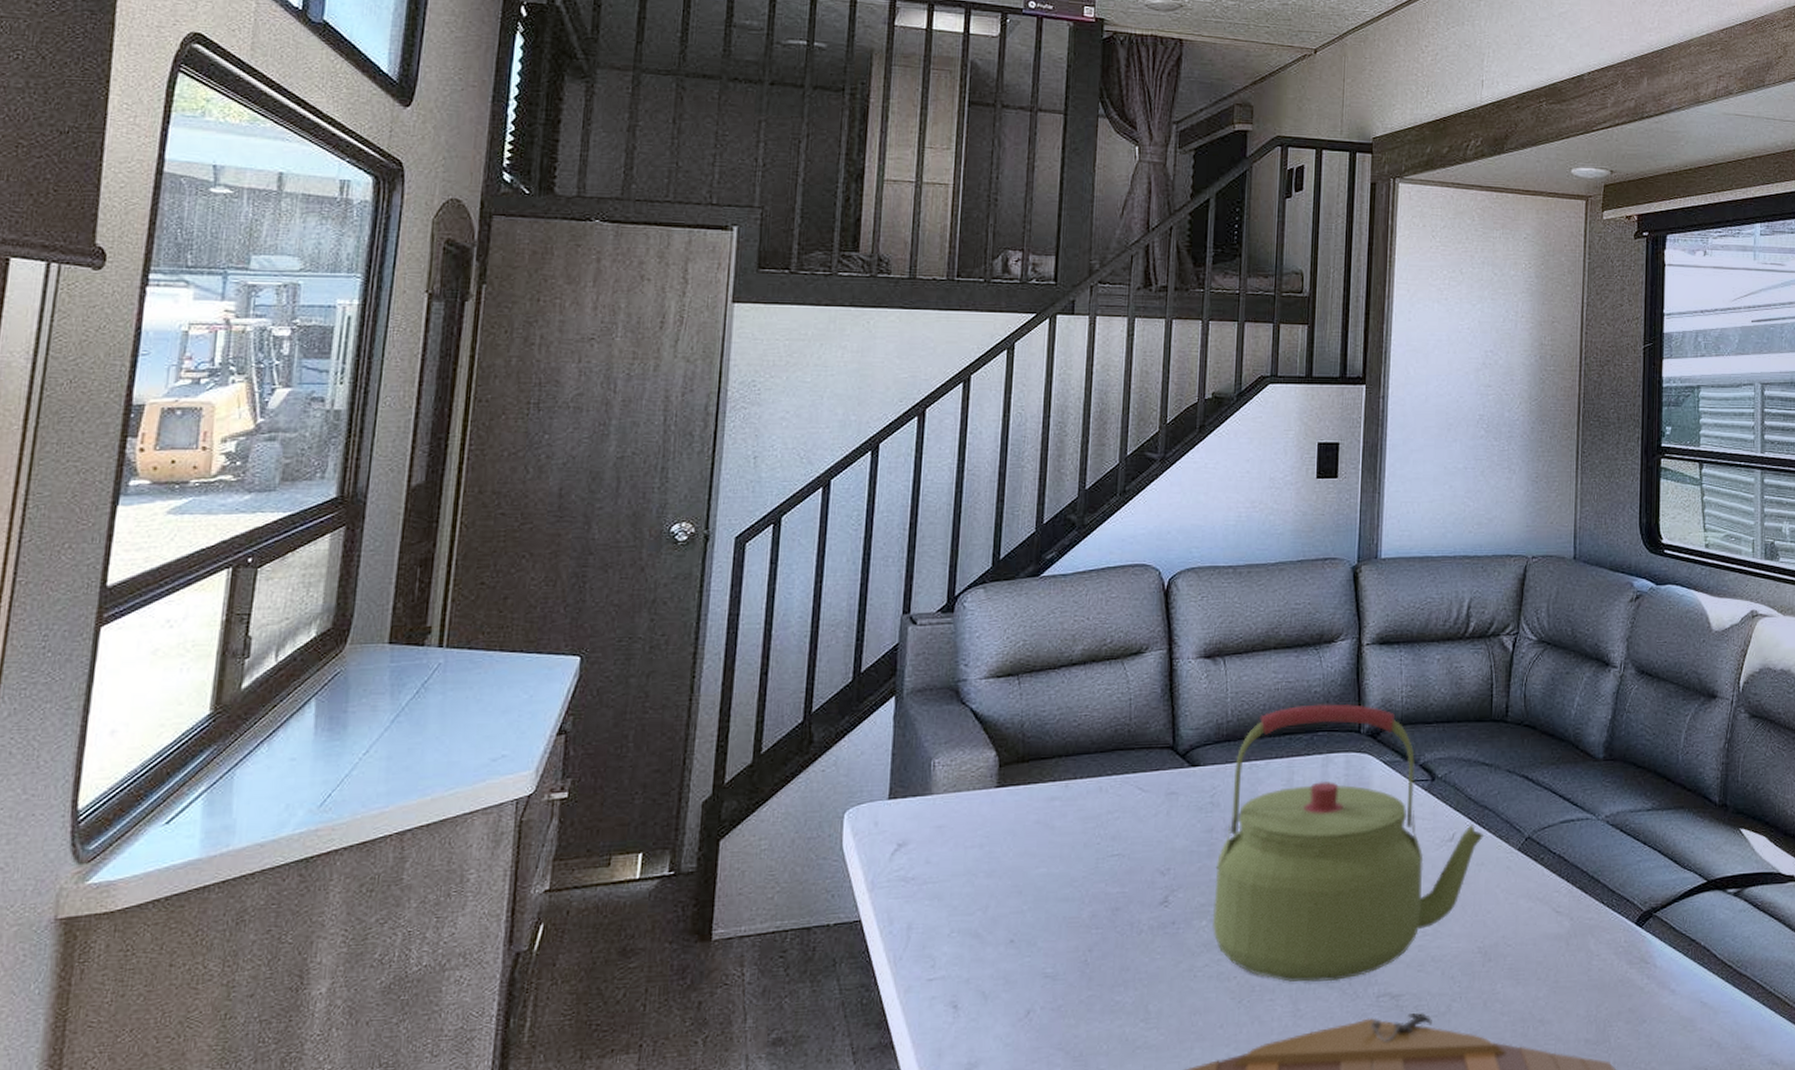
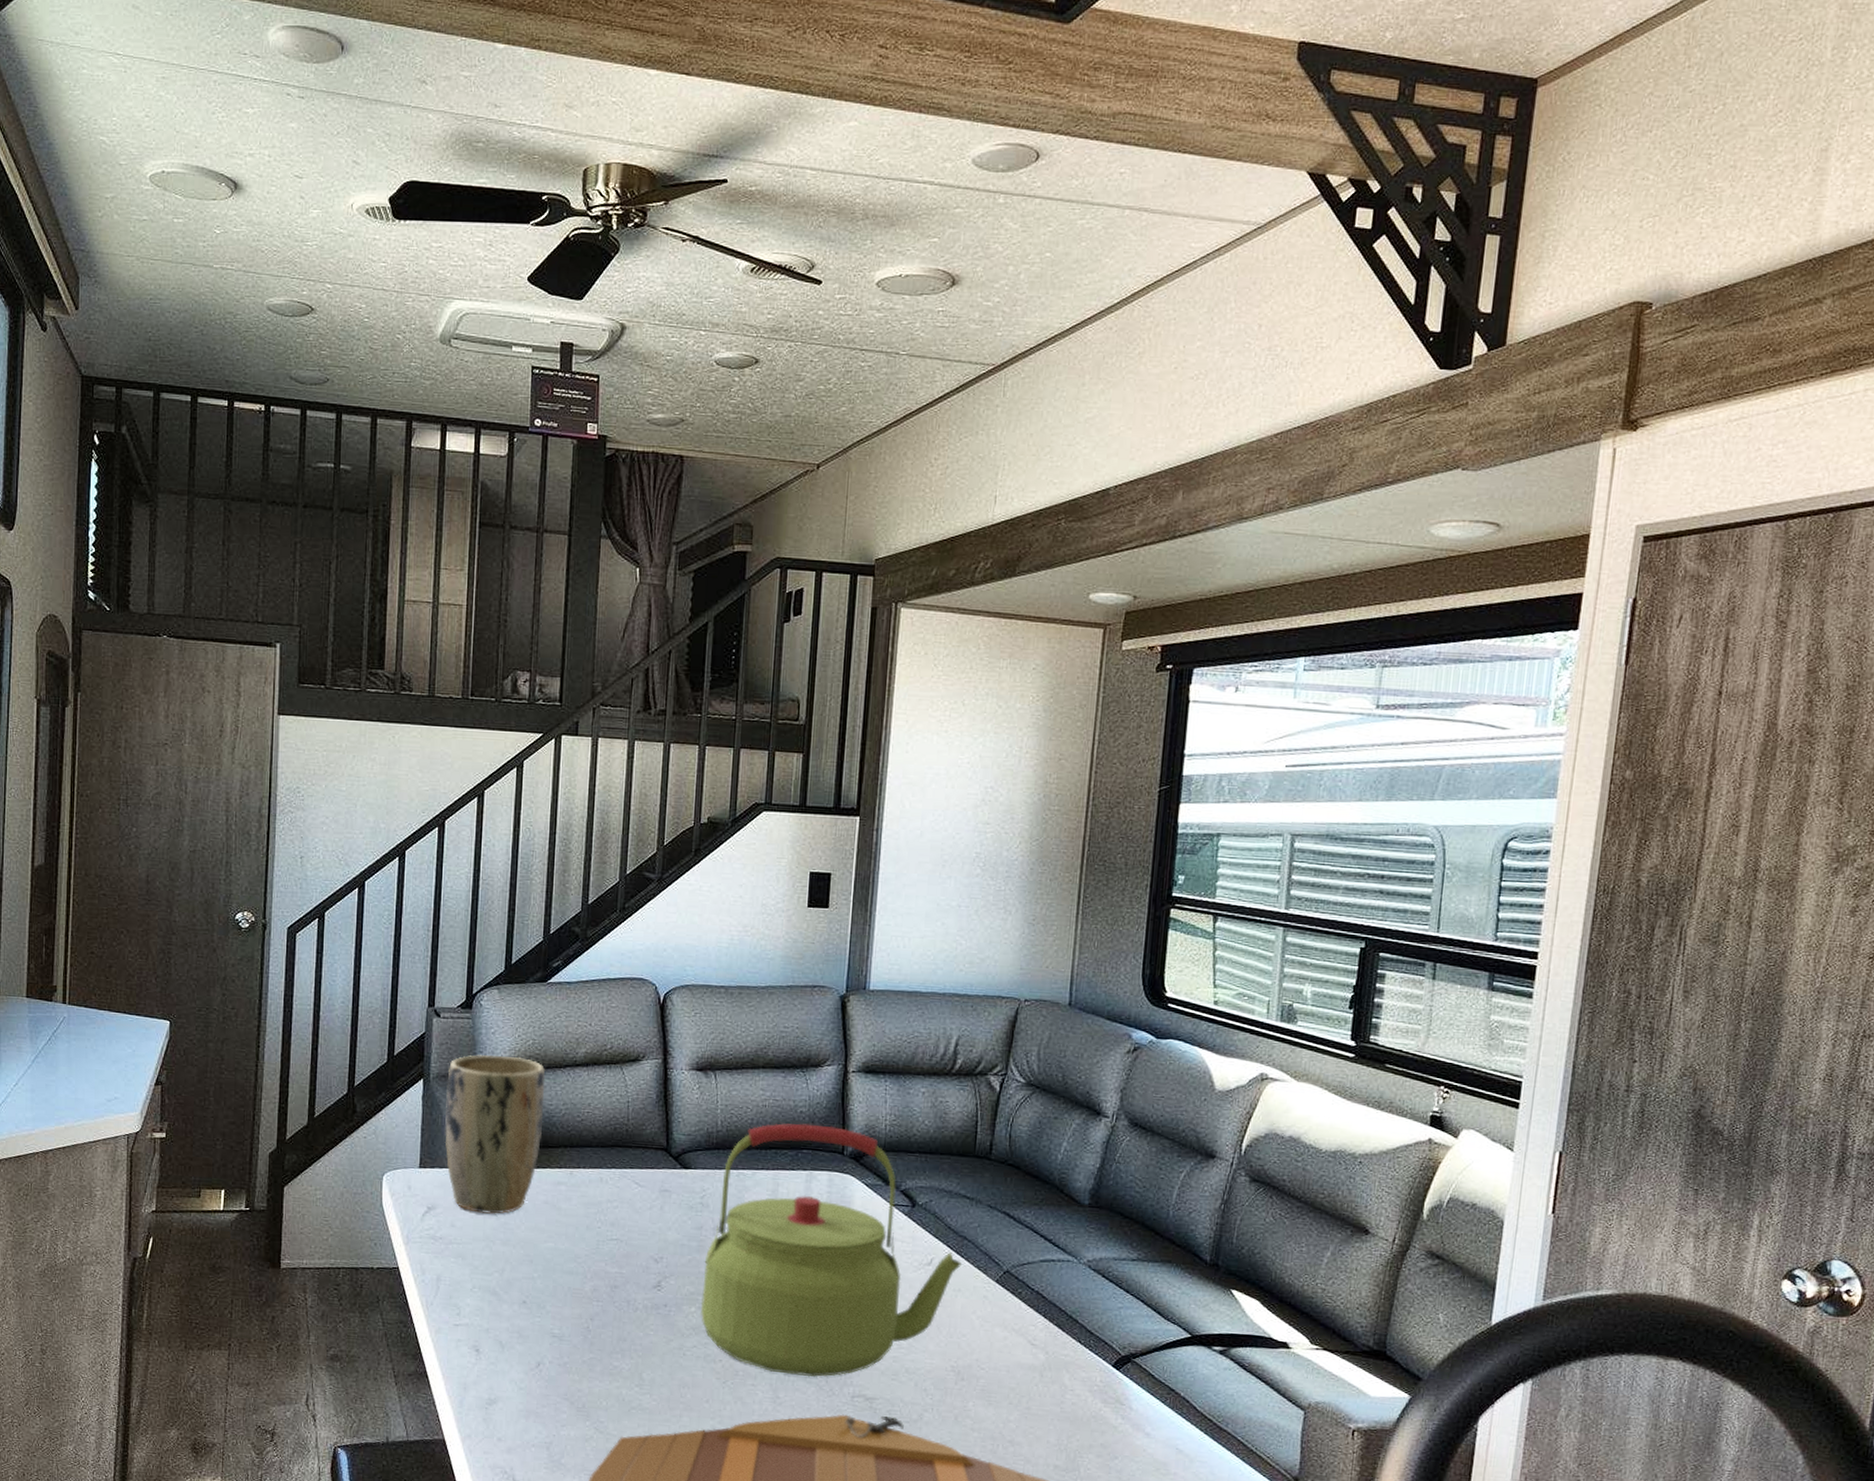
plant pot: none [919,660,1038,844] -> present [444,1055,546,1214]

